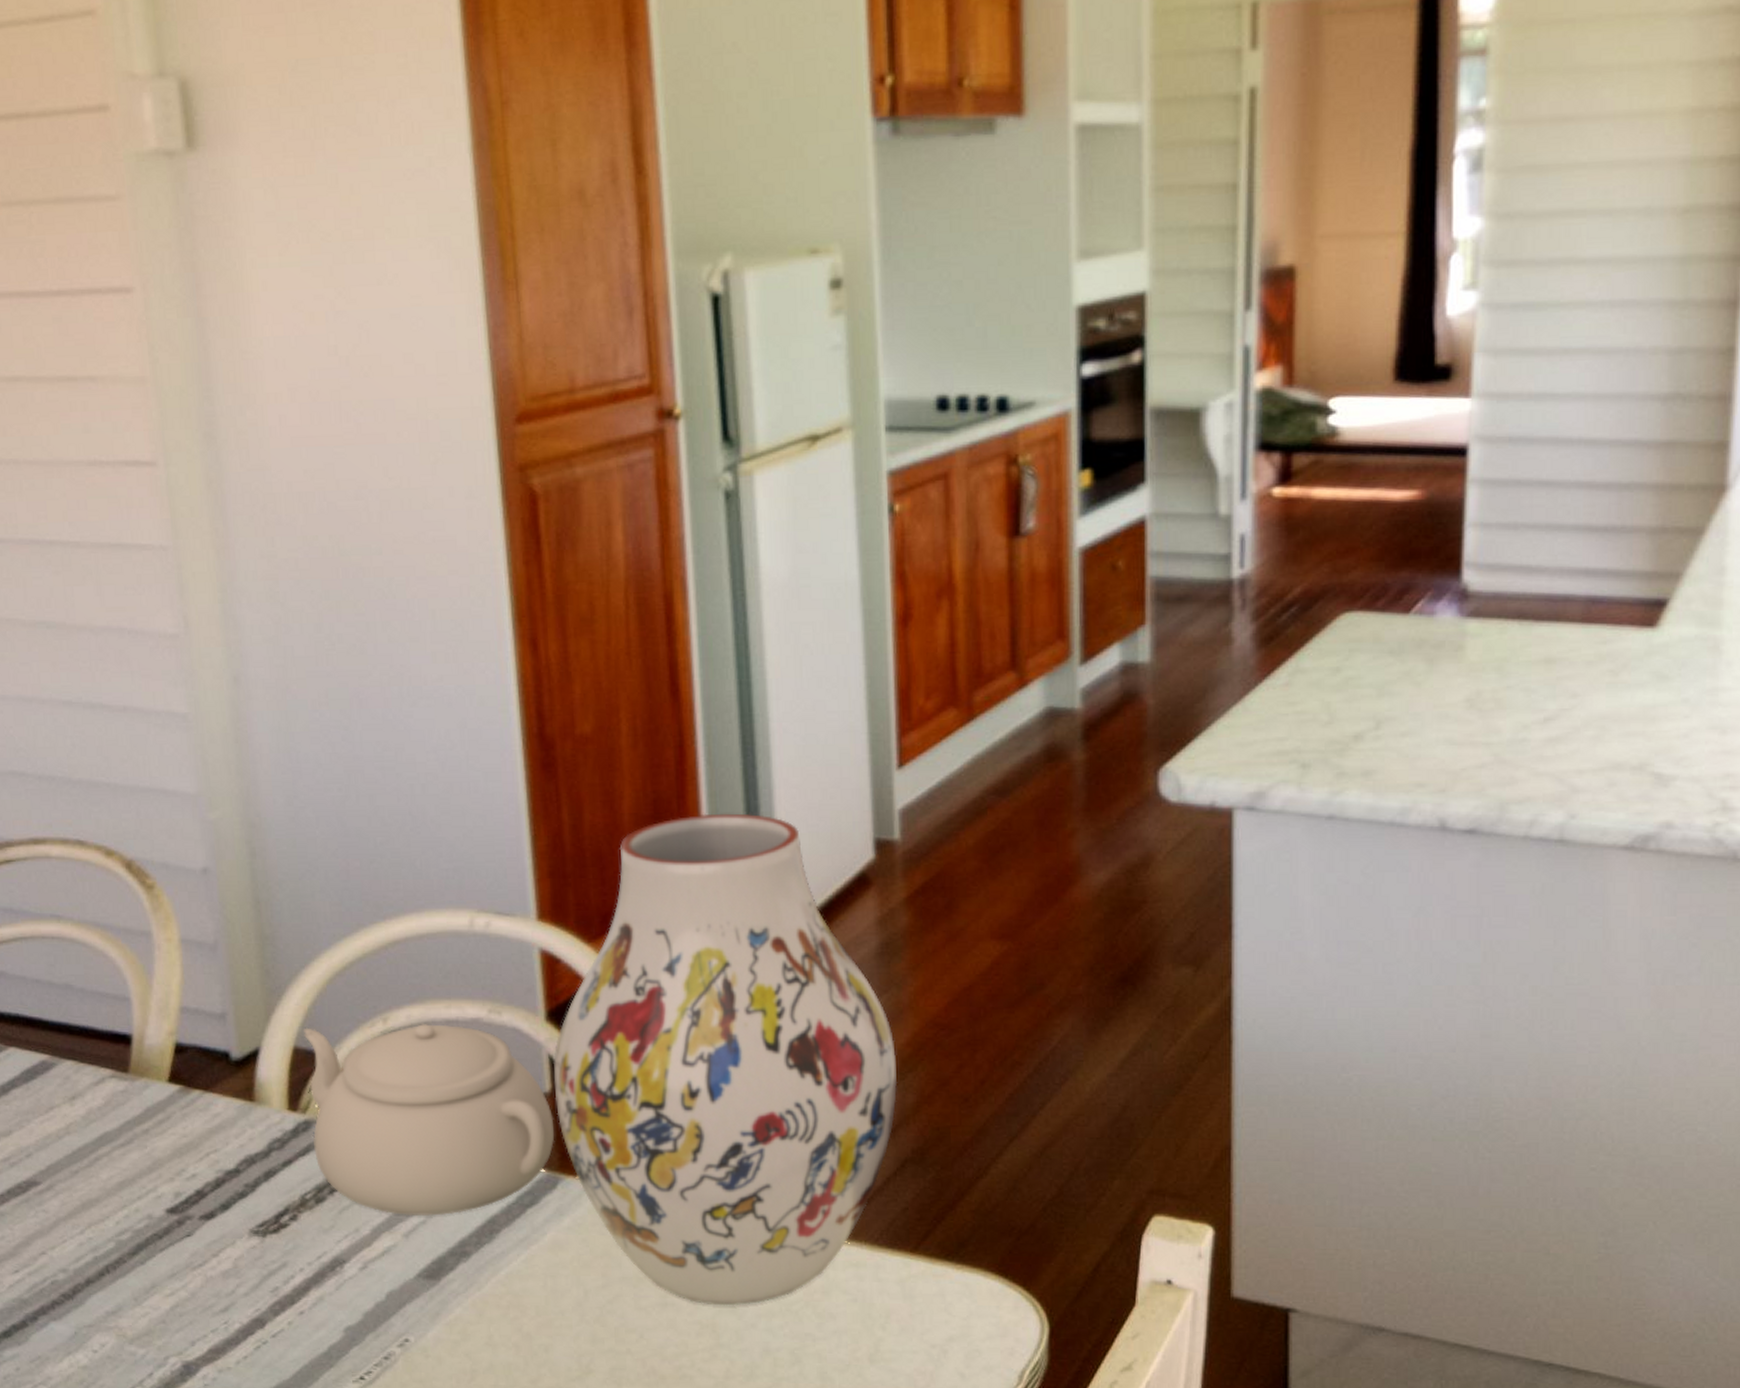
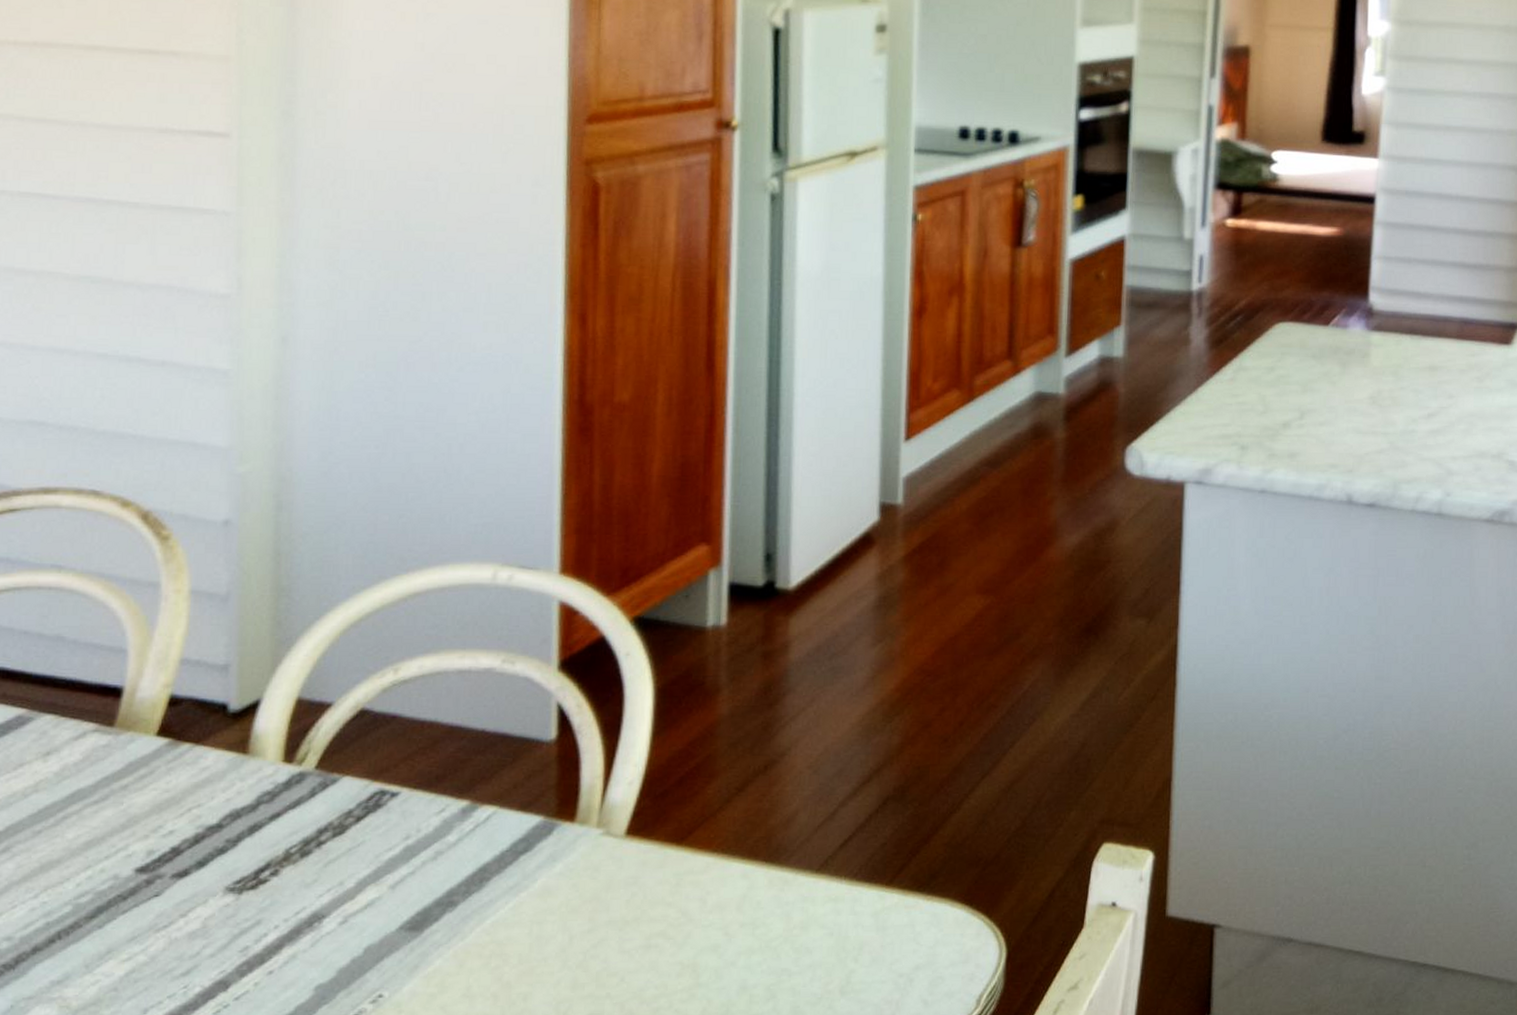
teapot: present [302,1023,555,1216] -> none [306,673,557,866]
vase: present [553,813,898,1306] -> none [559,477,886,945]

